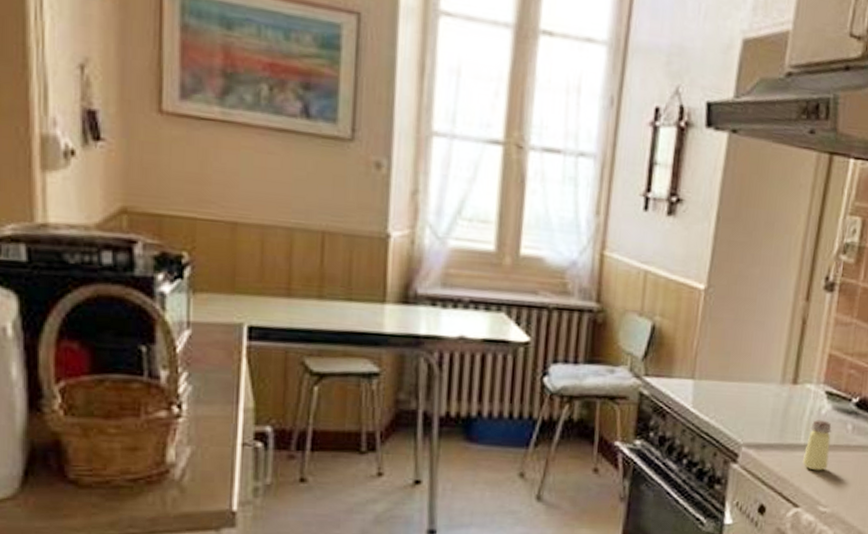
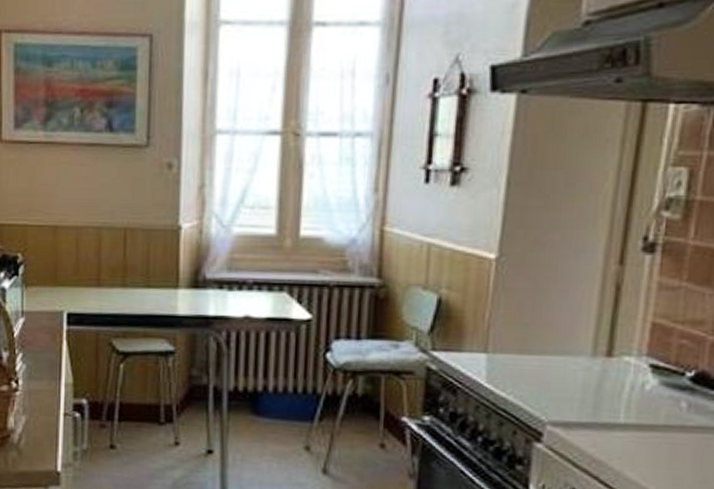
saltshaker: present [802,420,832,471] -> none [622,396,660,454]

